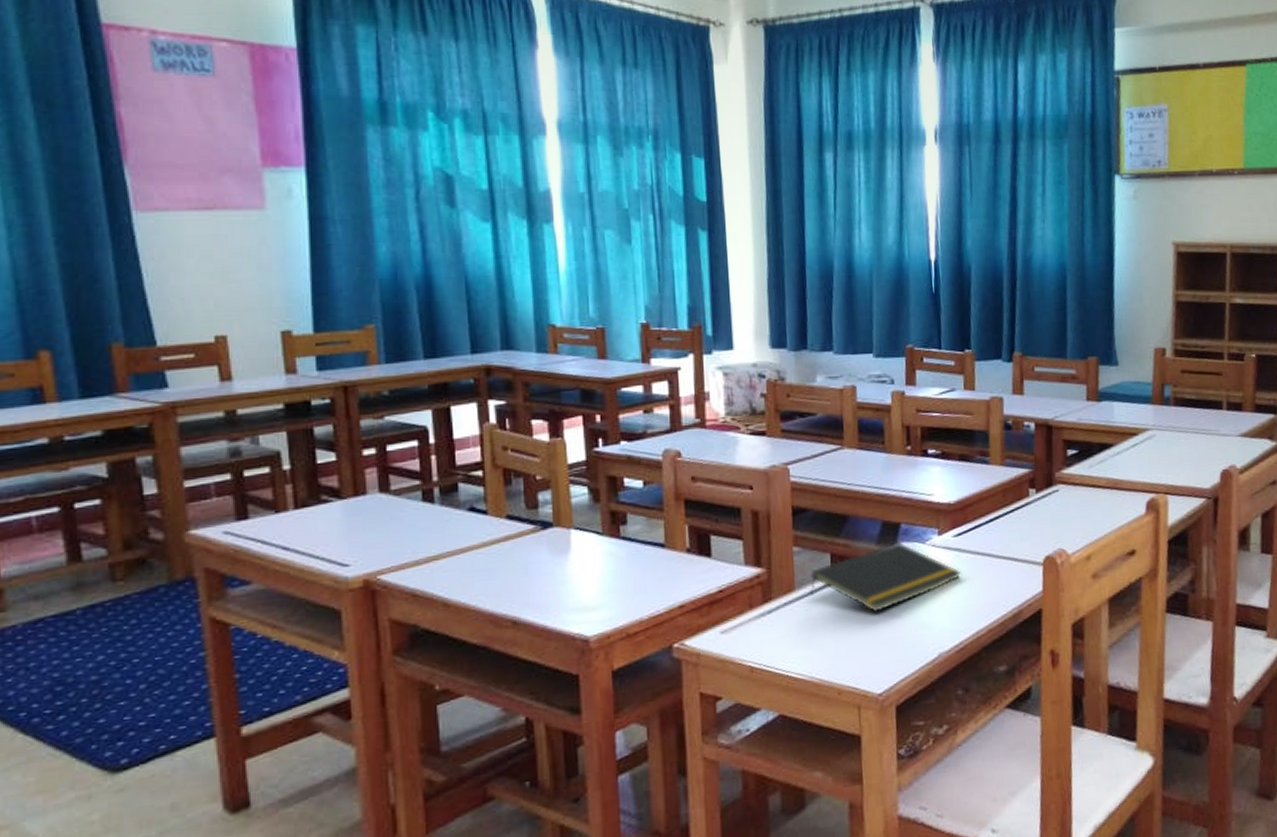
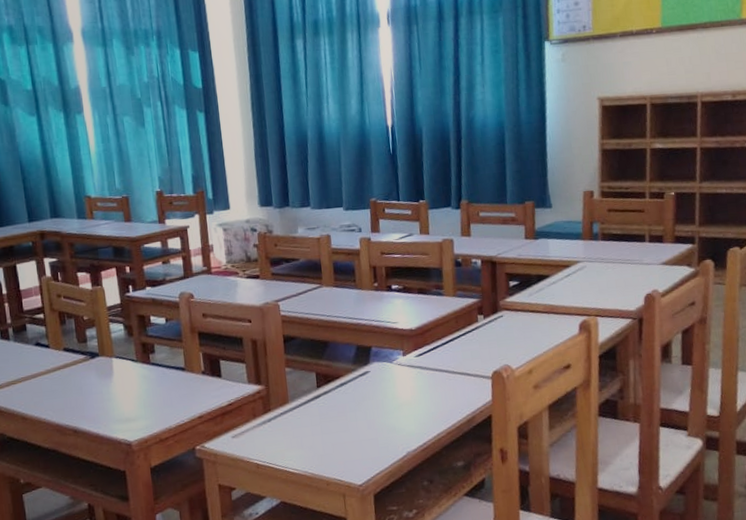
notepad: present [810,541,962,612] -> none [301,362,424,419]

